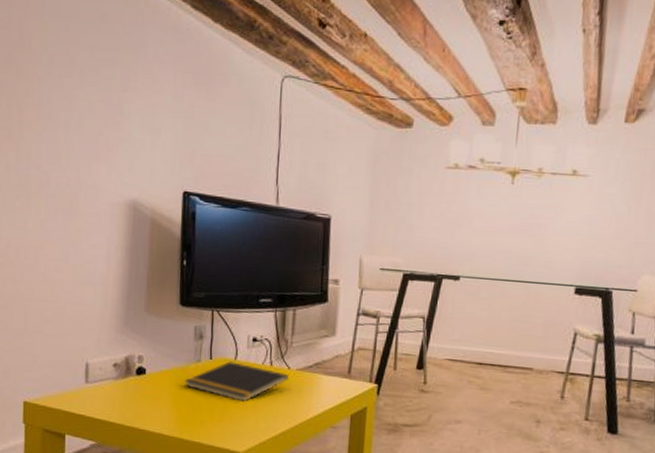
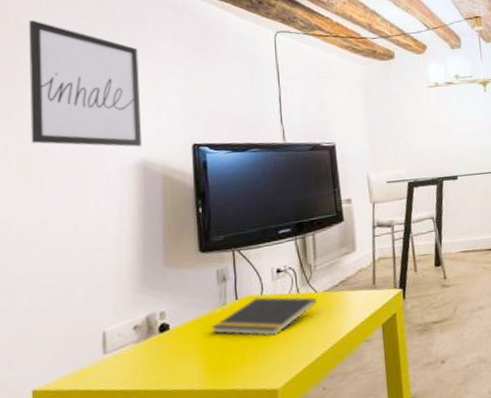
wall art: none [30,28,137,185] -> present [29,20,141,147]

